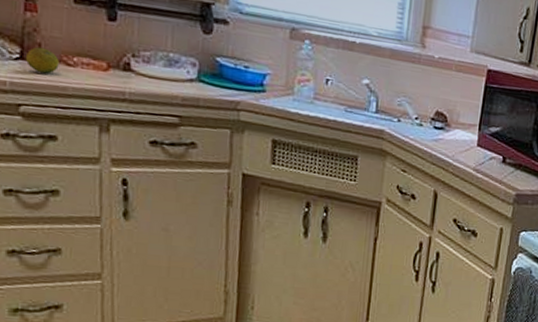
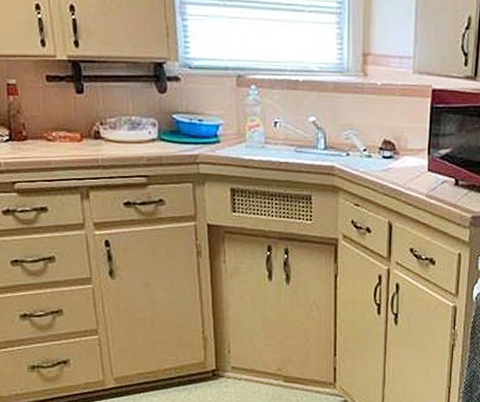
fruit: present [25,47,59,74] -> none [13,127,41,151]

